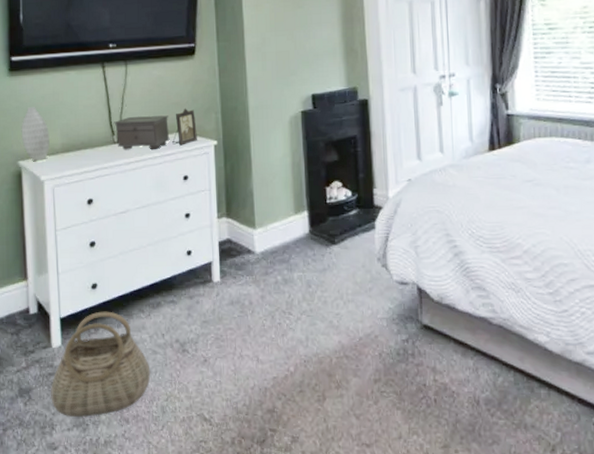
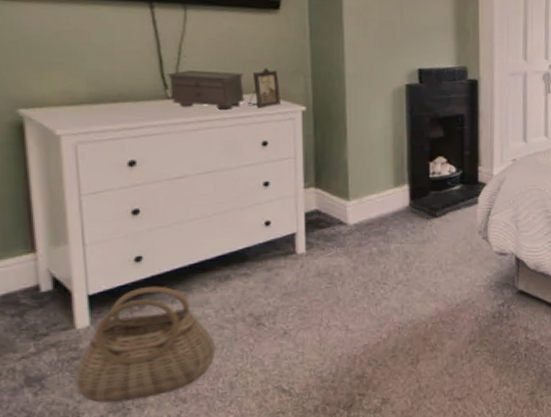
vase: present [21,107,50,162] -> none [21,43,69,112]

